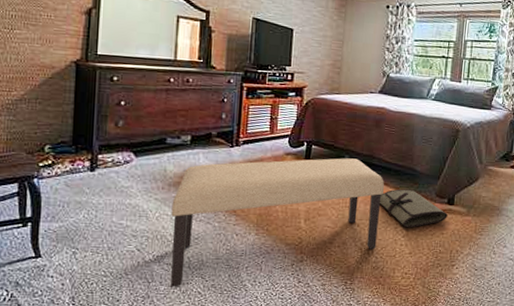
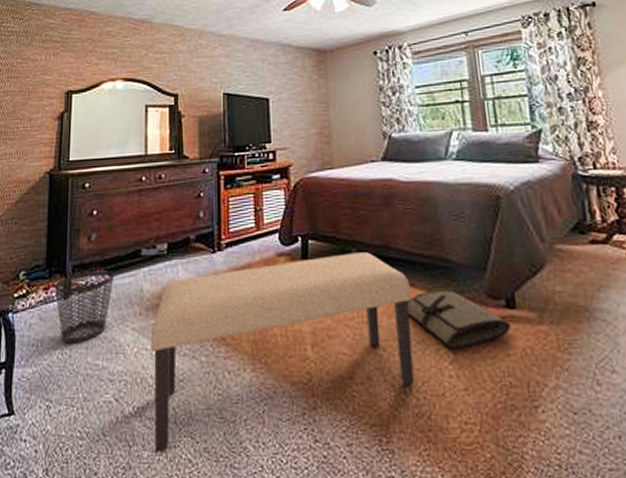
wastebasket: none [80,151,141,208] -> present [54,270,115,345]

